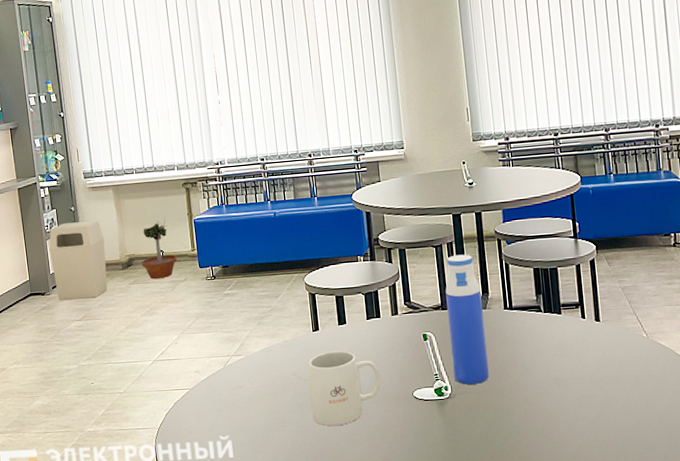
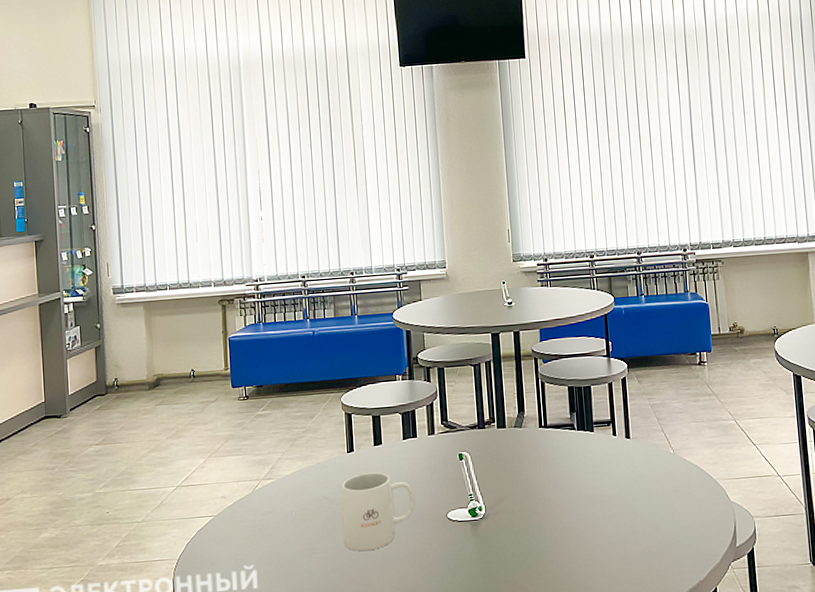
trash bin: present [49,220,108,300] -> none [70,338,132,423]
potted tree: present [141,217,178,280] -> none [169,335,210,400]
water bottle: present [445,254,489,385] -> none [482,373,523,504]

